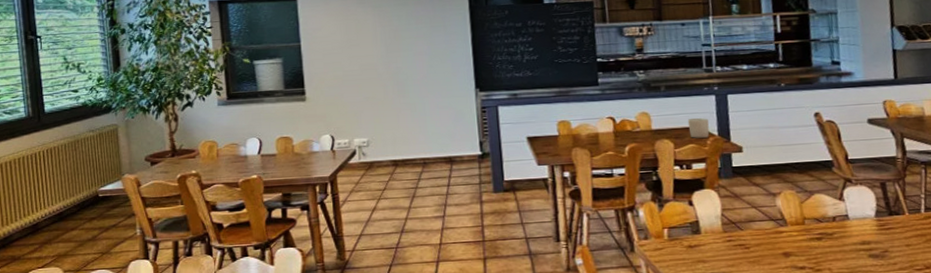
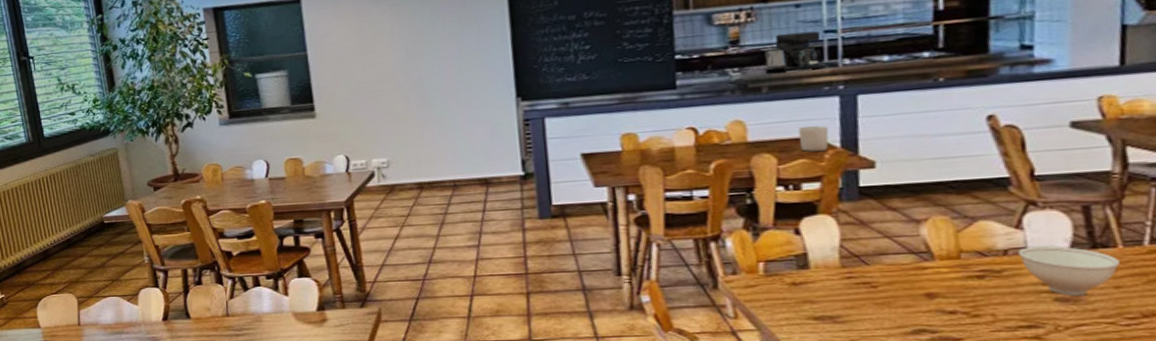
kettle: none [661,56,681,77] -> present [764,47,792,75]
coffee maker: none [668,44,706,75] -> present [775,31,828,72]
bowl: none [842,213,908,253] -> present [1018,246,1120,296]

